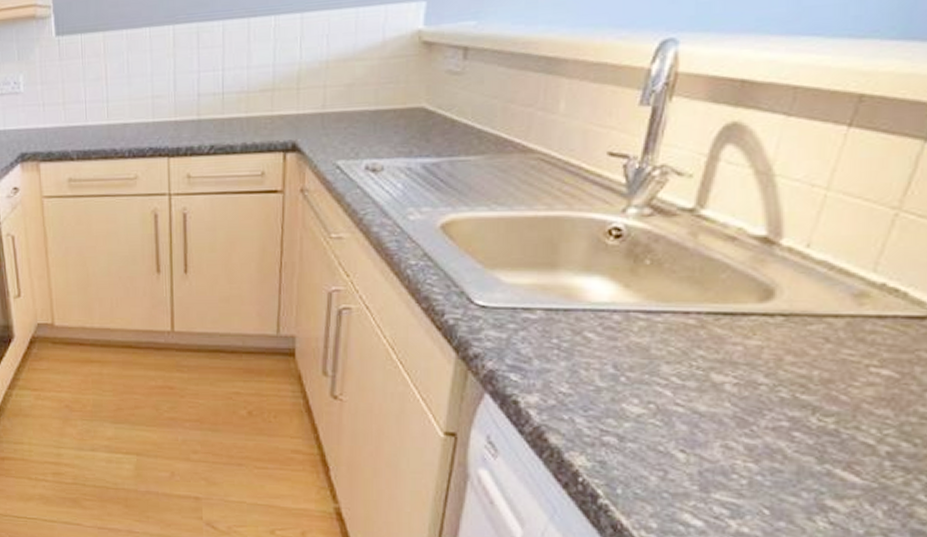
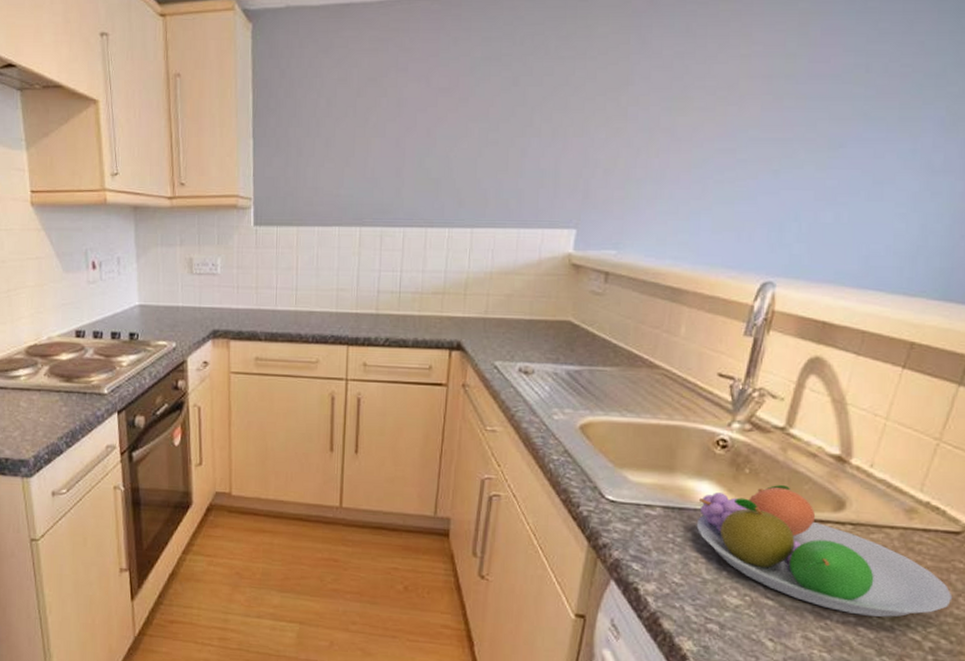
fruit bowl: none [586,276,917,420] -> present [696,485,953,617]

